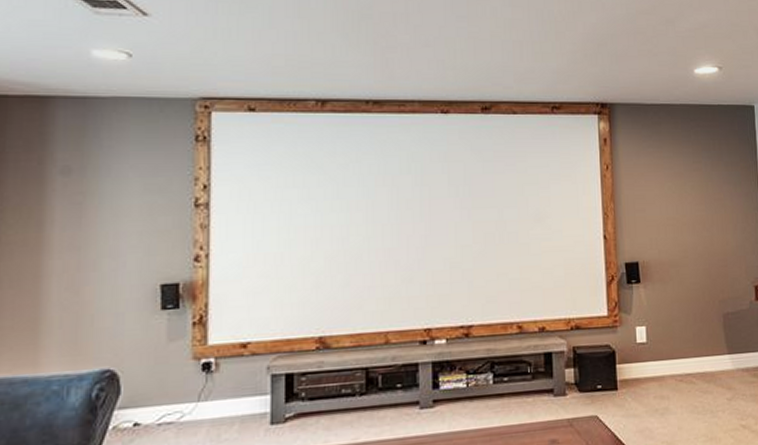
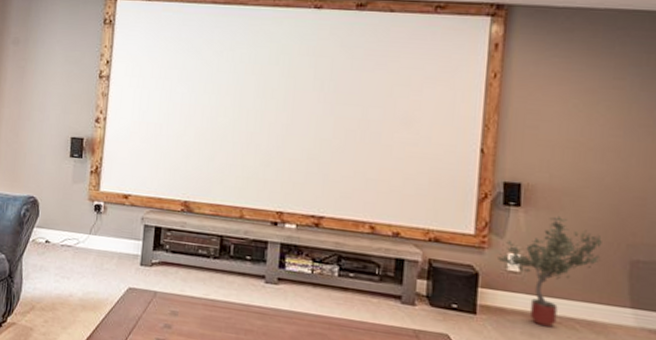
potted tree: none [628,285,703,387] -> present [498,215,602,327]

